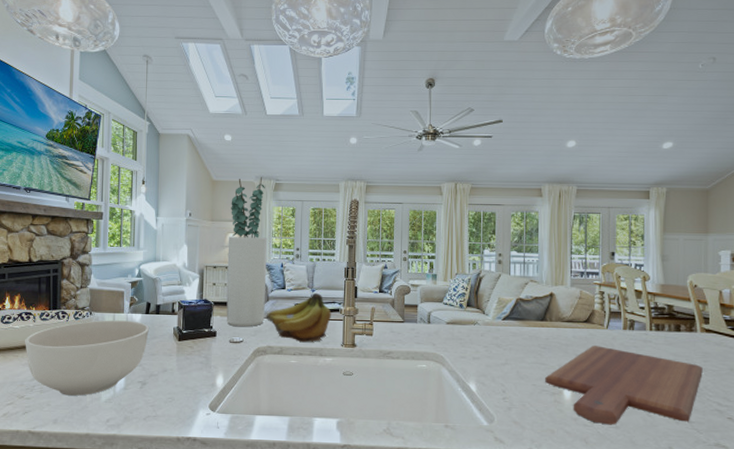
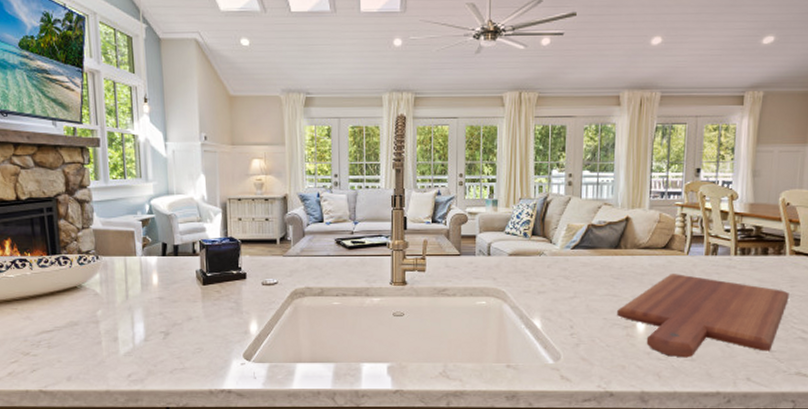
bowl: present [24,320,150,396] -> none [22,264,169,350]
vase: present [226,177,267,327] -> none [253,90,301,267]
fruit: present [265,292,331,343] -> none [301,225,377,282]

